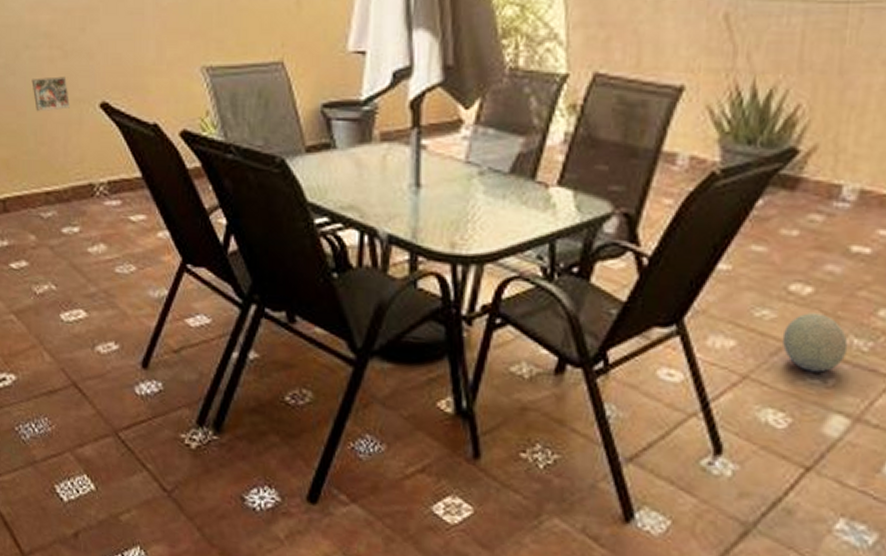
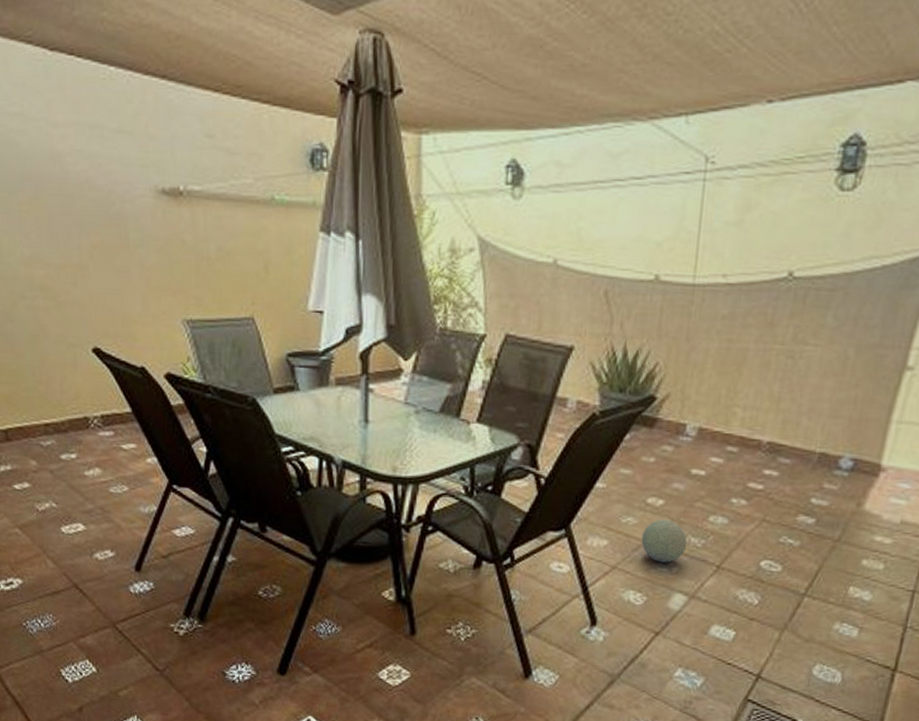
decorative tile: present [31,76,70,112] -> none [28,324,65,355]

